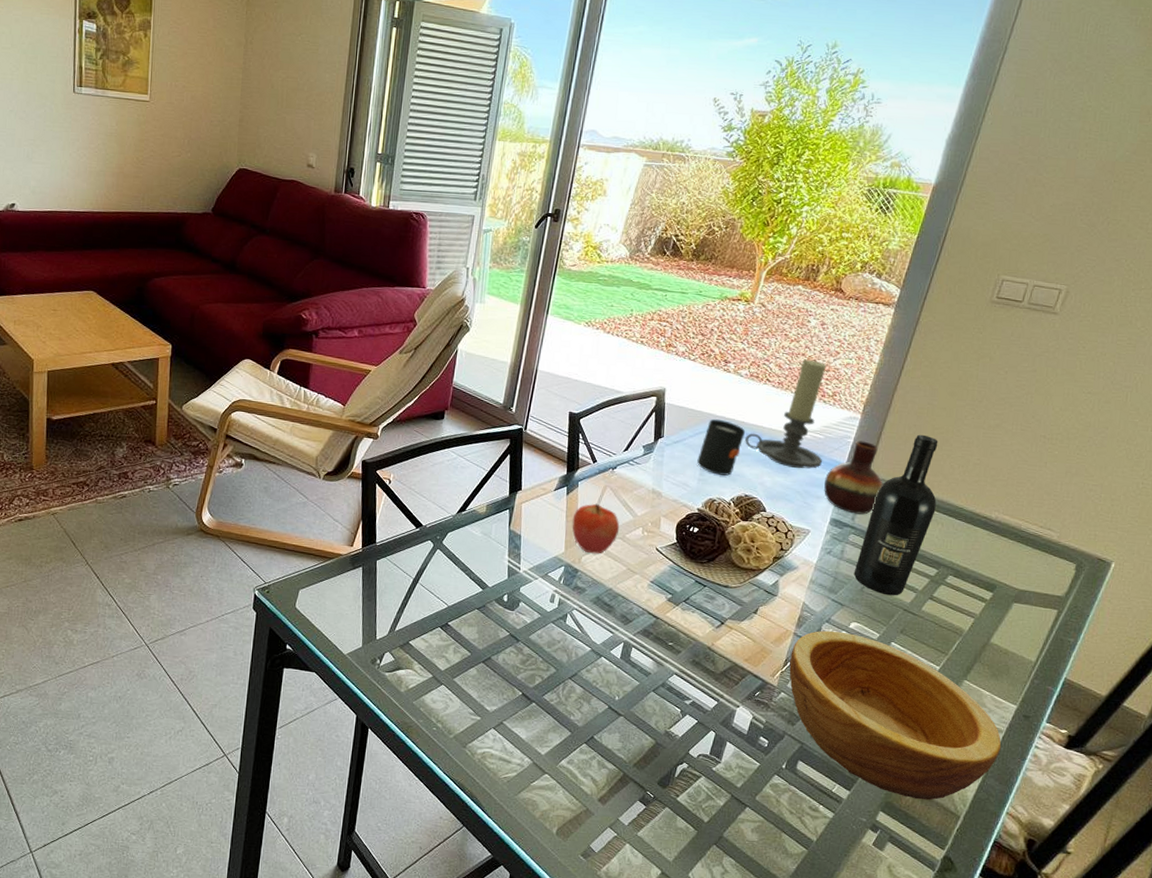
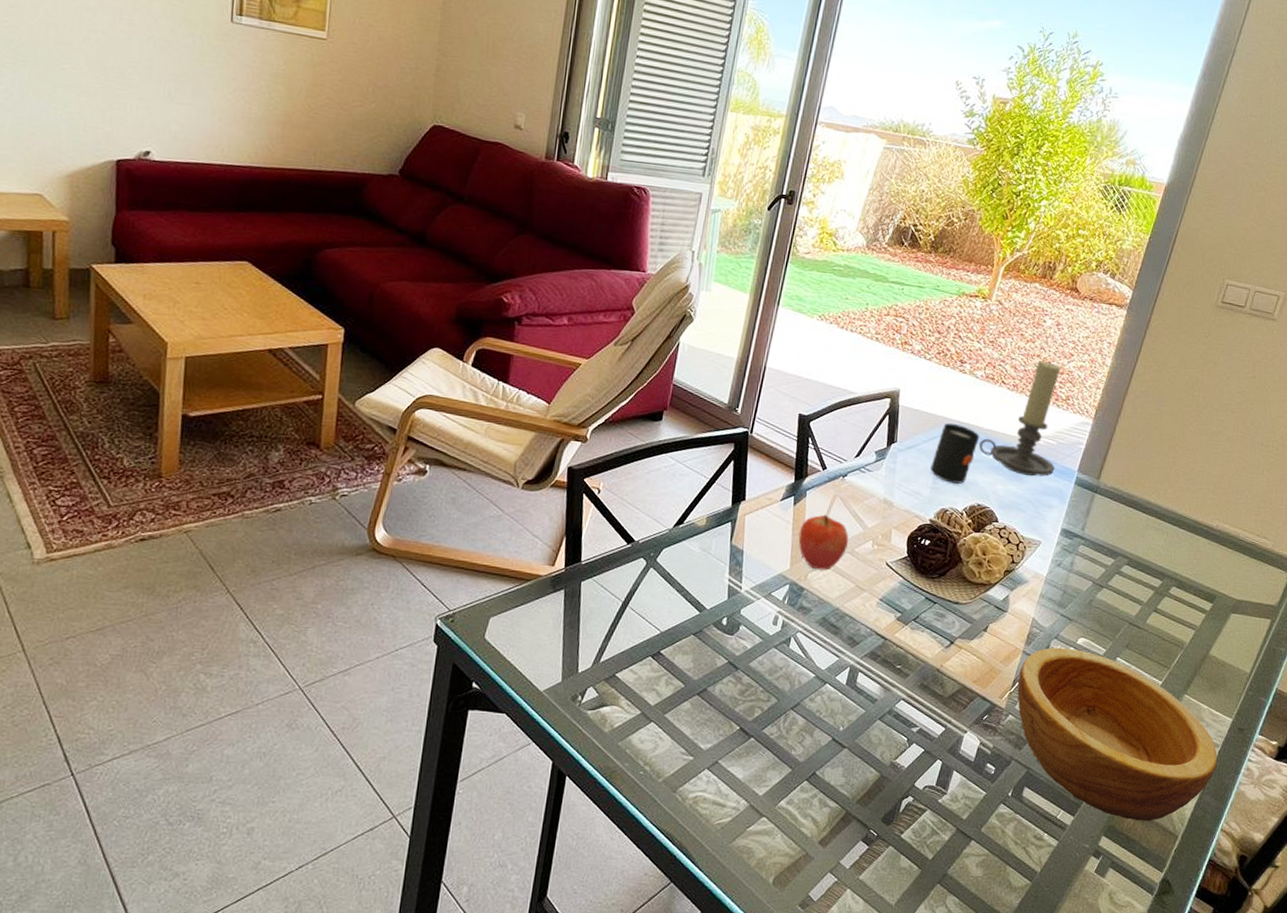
vase: present [824,440,883,515] -> none [1055,447,1113,524]
wine bottle: present [853,434,938,596] -> none [1082,441,1165,609]

